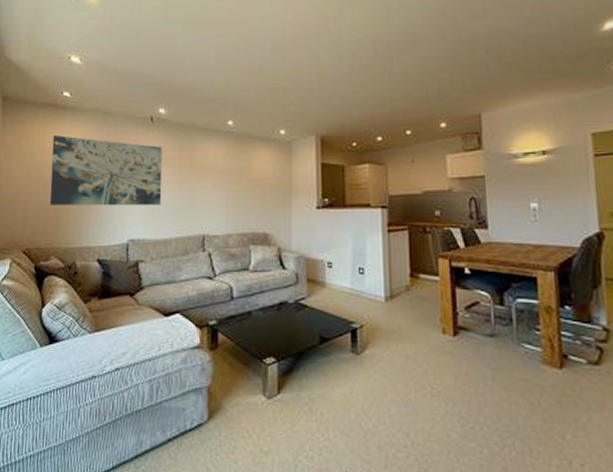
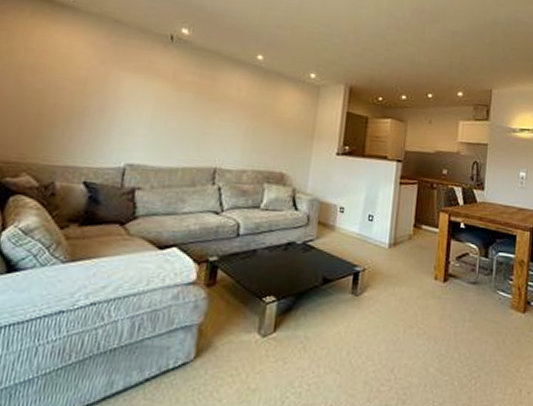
wall art: present [49,135,162,206] -> none [28,35,180,132]

